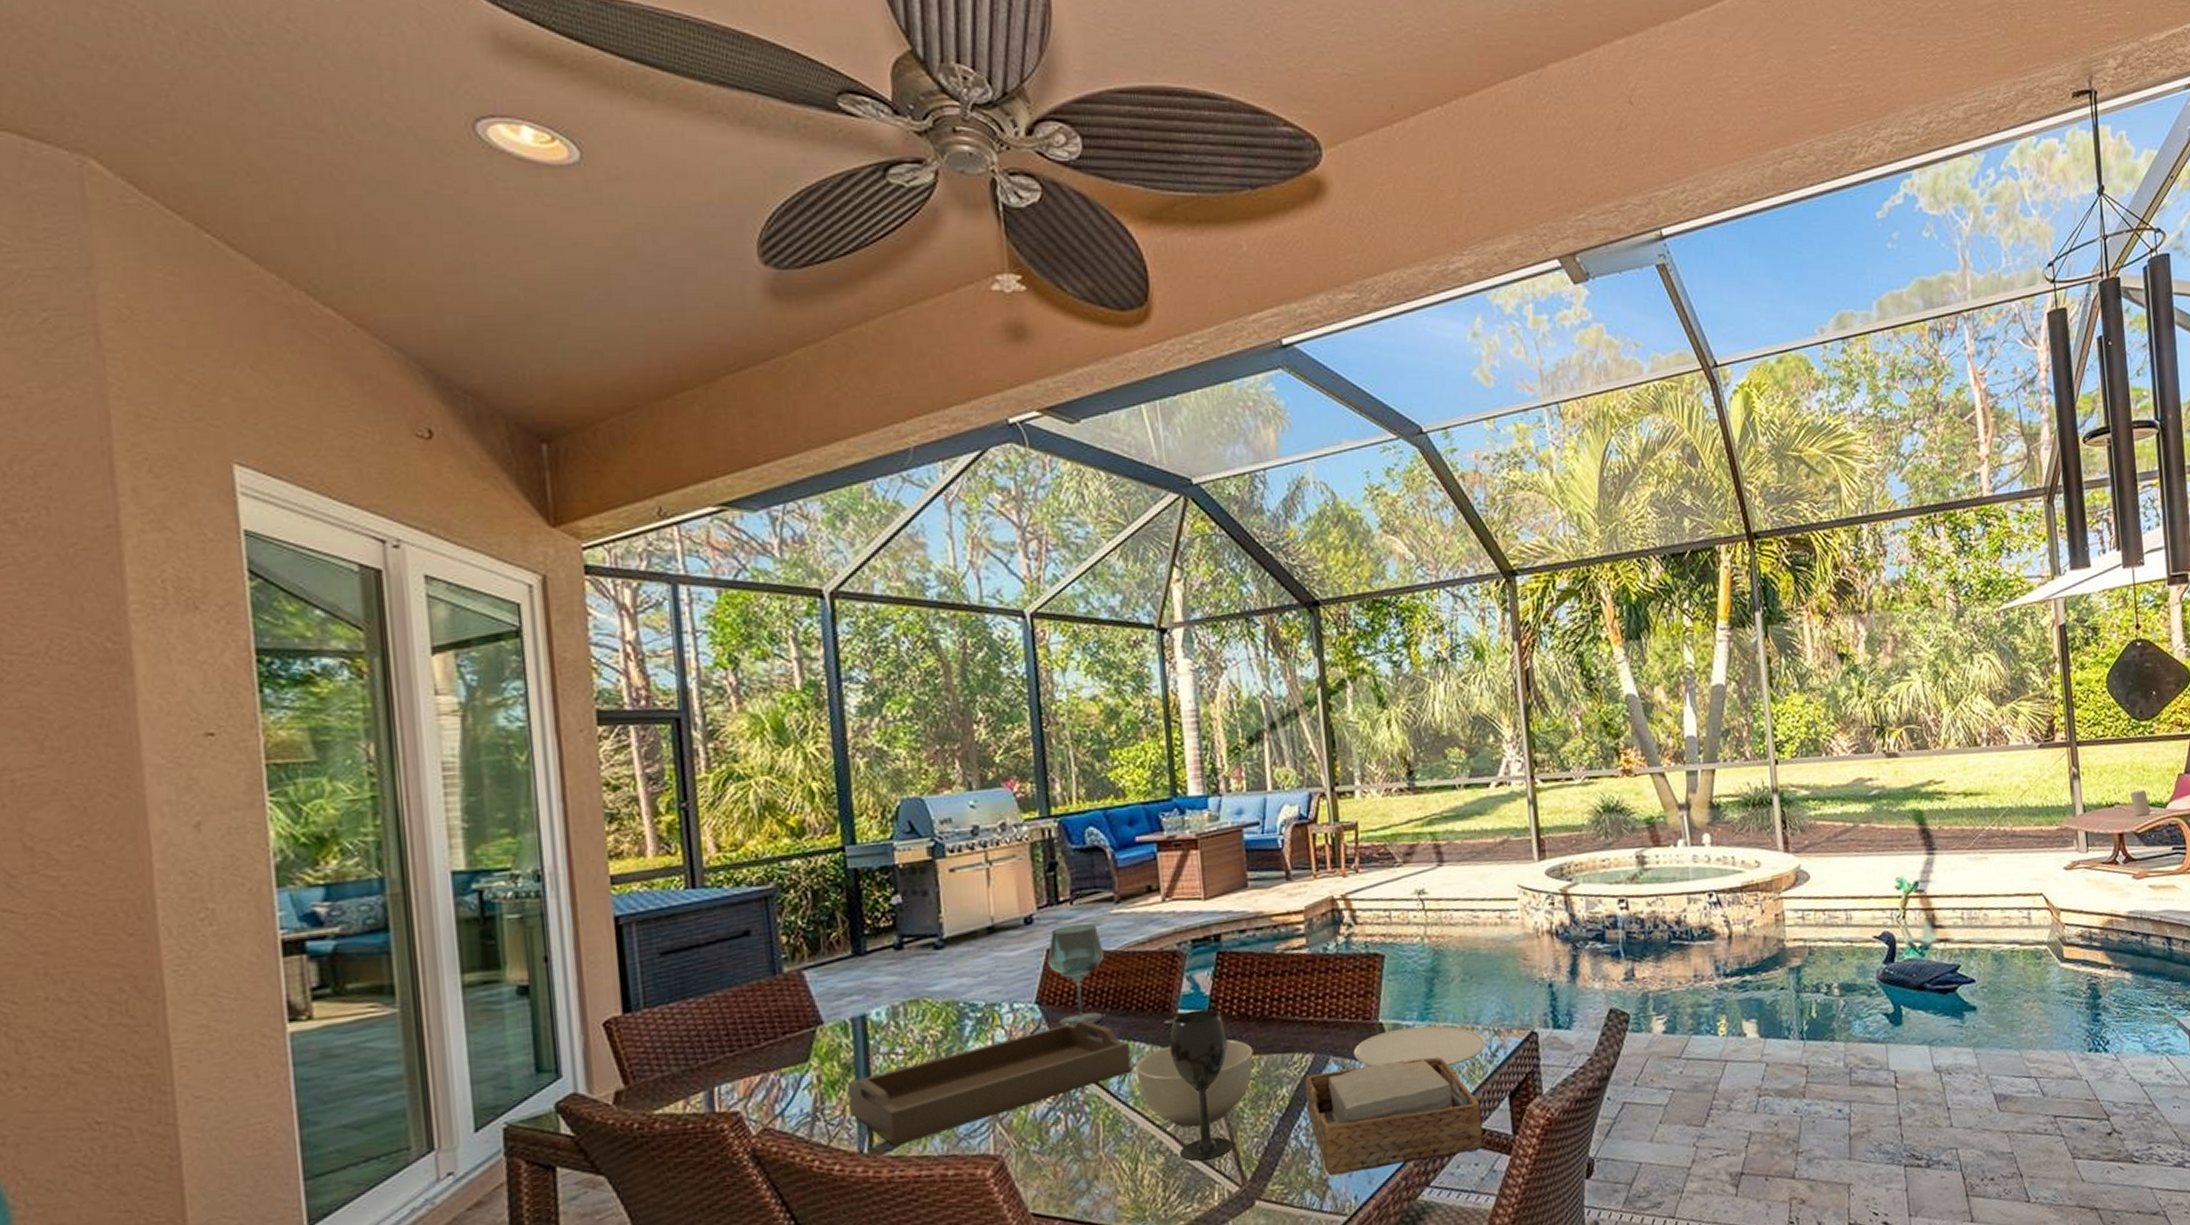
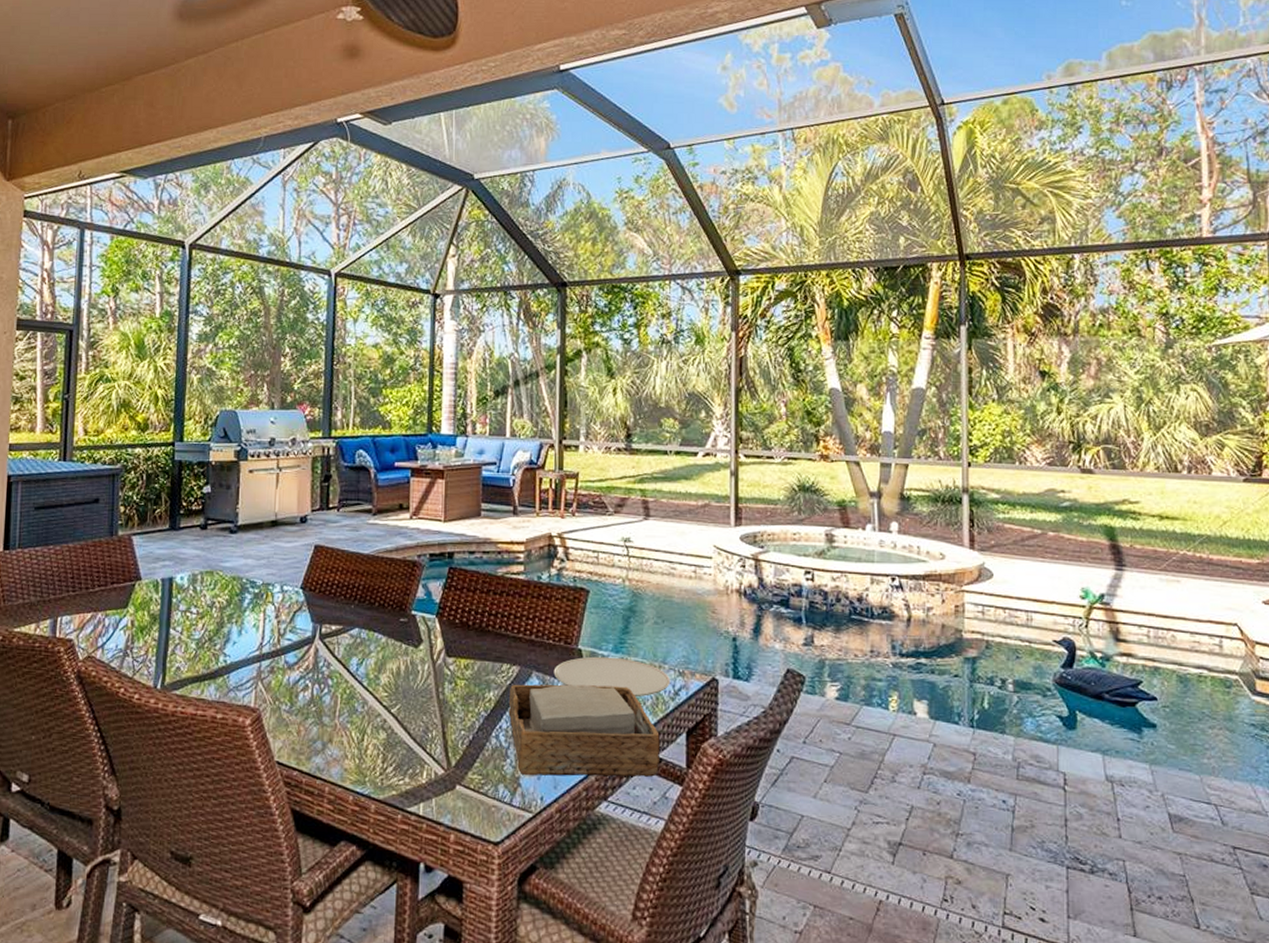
serving tray: present [847,1020,1131,1147] -> none [152,608,369,687]
wine glass: present [1047,924,1105,1027] -> none [314,528,359,612]
bowl: present [1135,1039,1254,1128] -> none [372,640,469,713]
wine glass: present [1169,1009,1233,1162] -> none [399,613,449,743]

